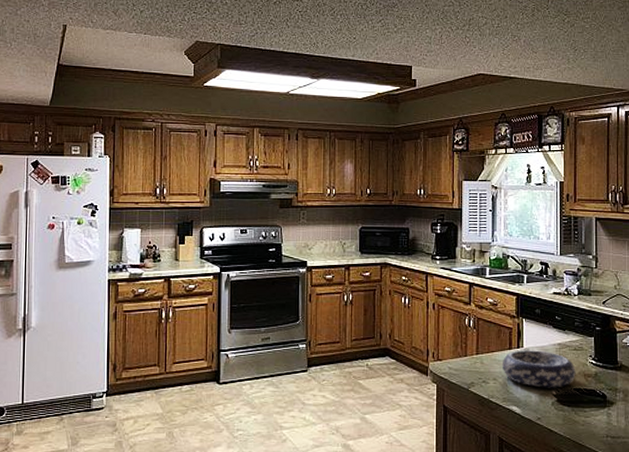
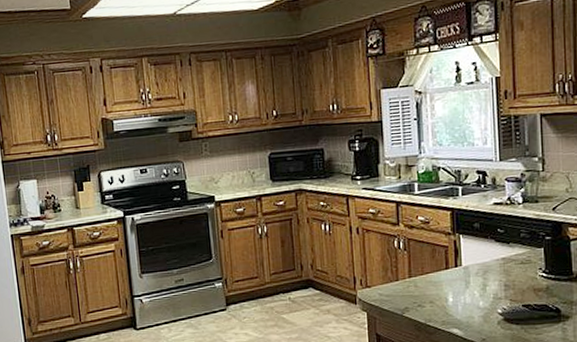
decorative bowl: present [502,350,576,388] -> none [438,267,524,307]

